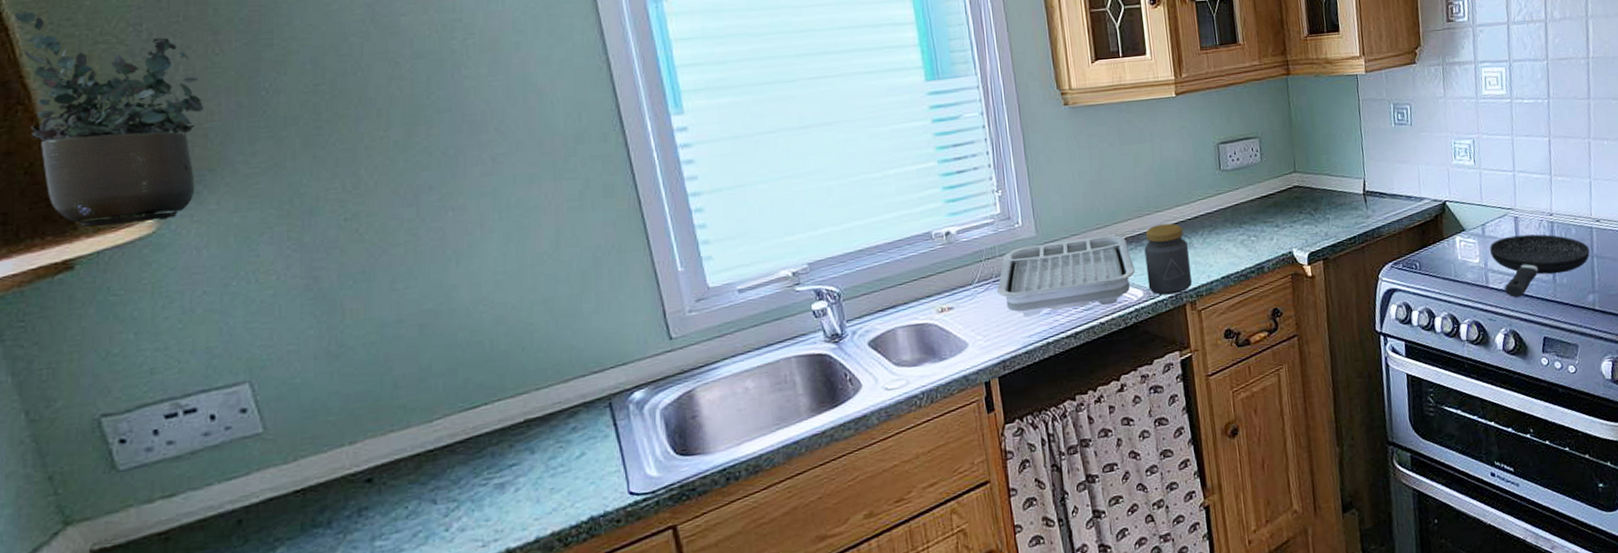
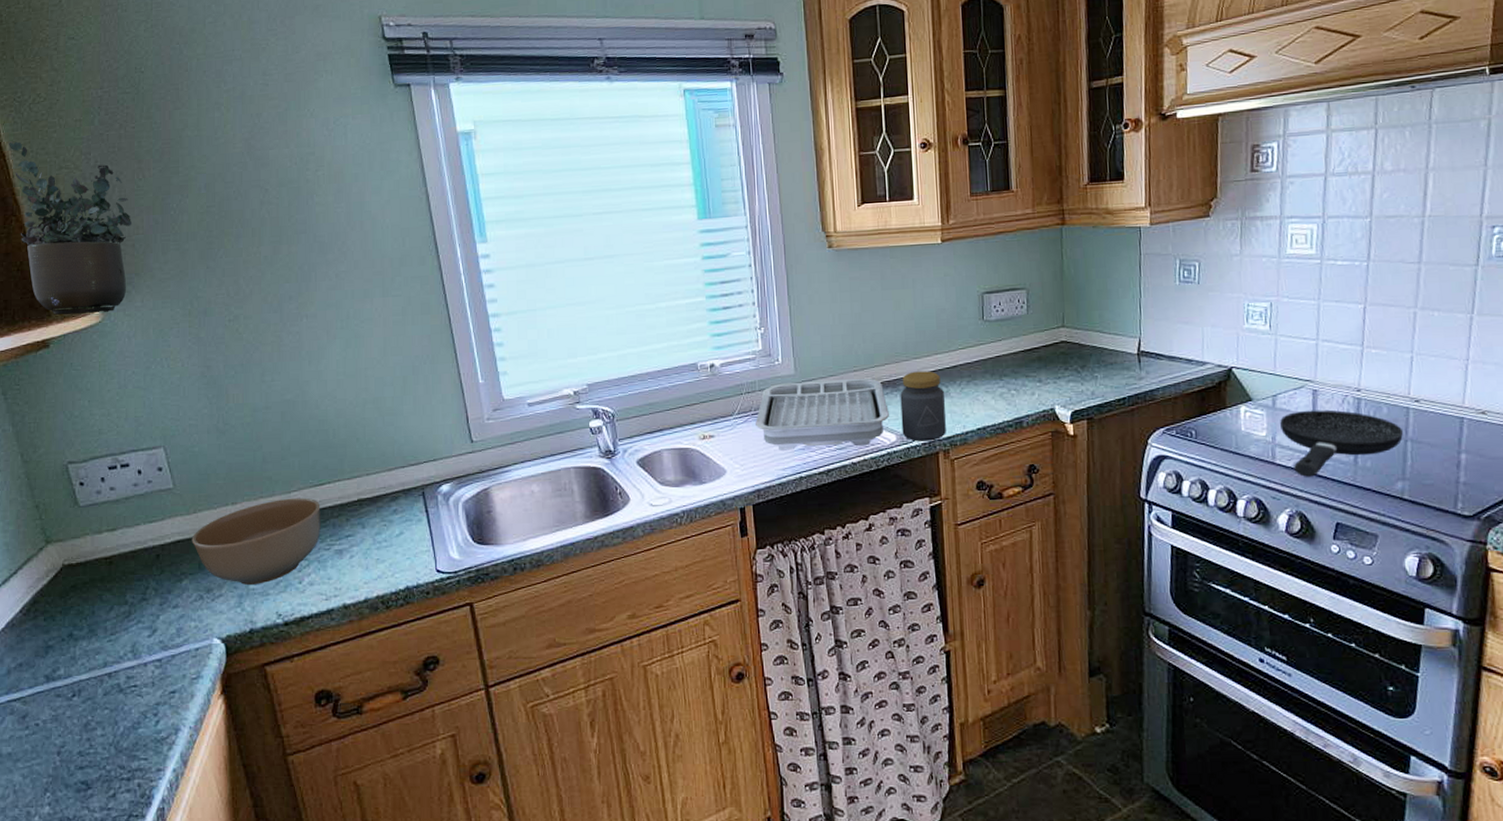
bowl: none [290,425,475,543] -> present [191,497,321,585]

